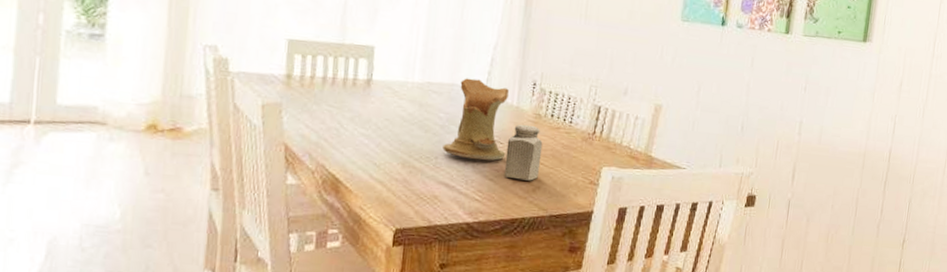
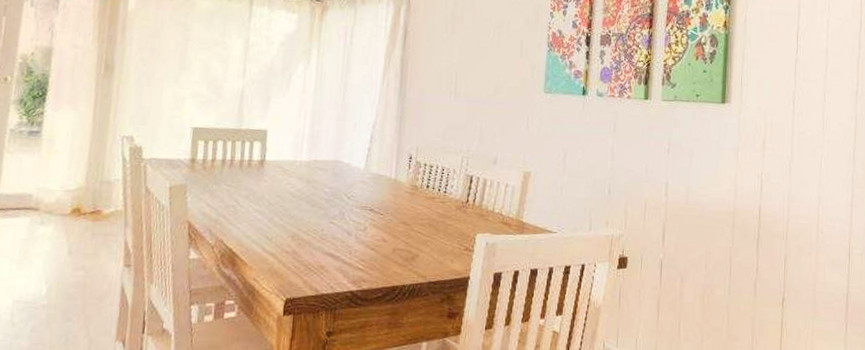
wooden bowl: present [442,78,509,161] -> none [328,155,387,231]
salt shaker: present [503,124,543,181] -> none [384,195,420,249]

